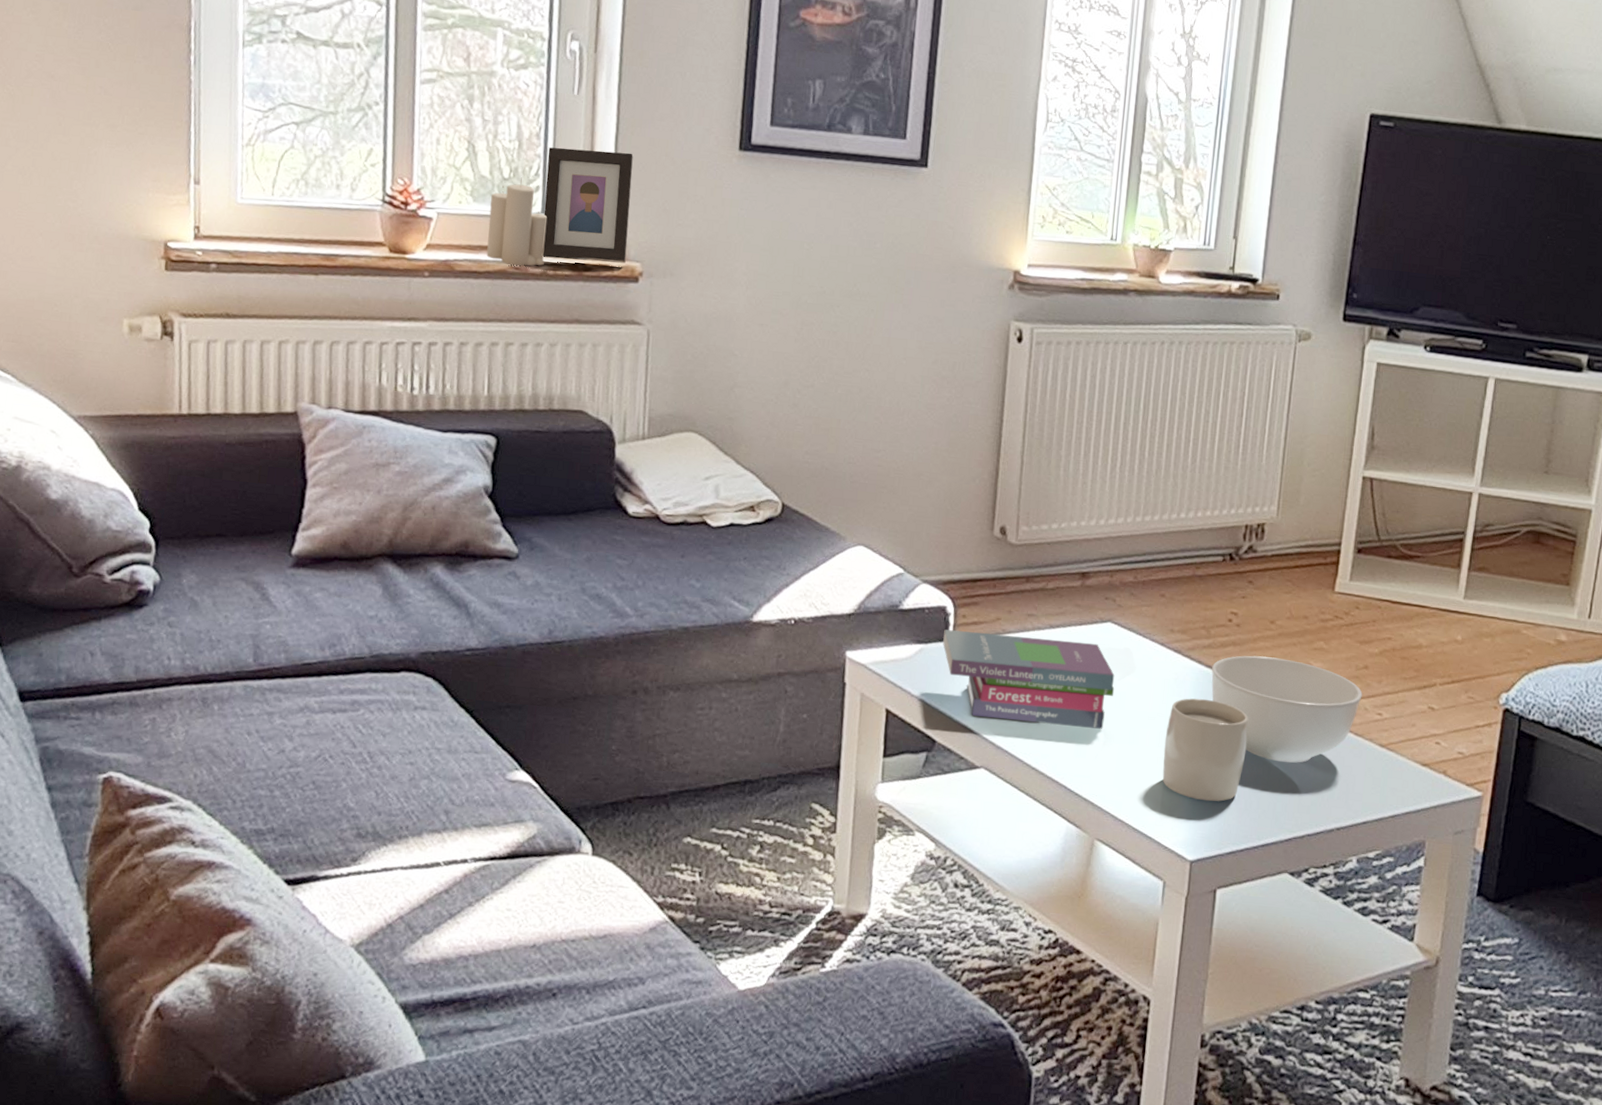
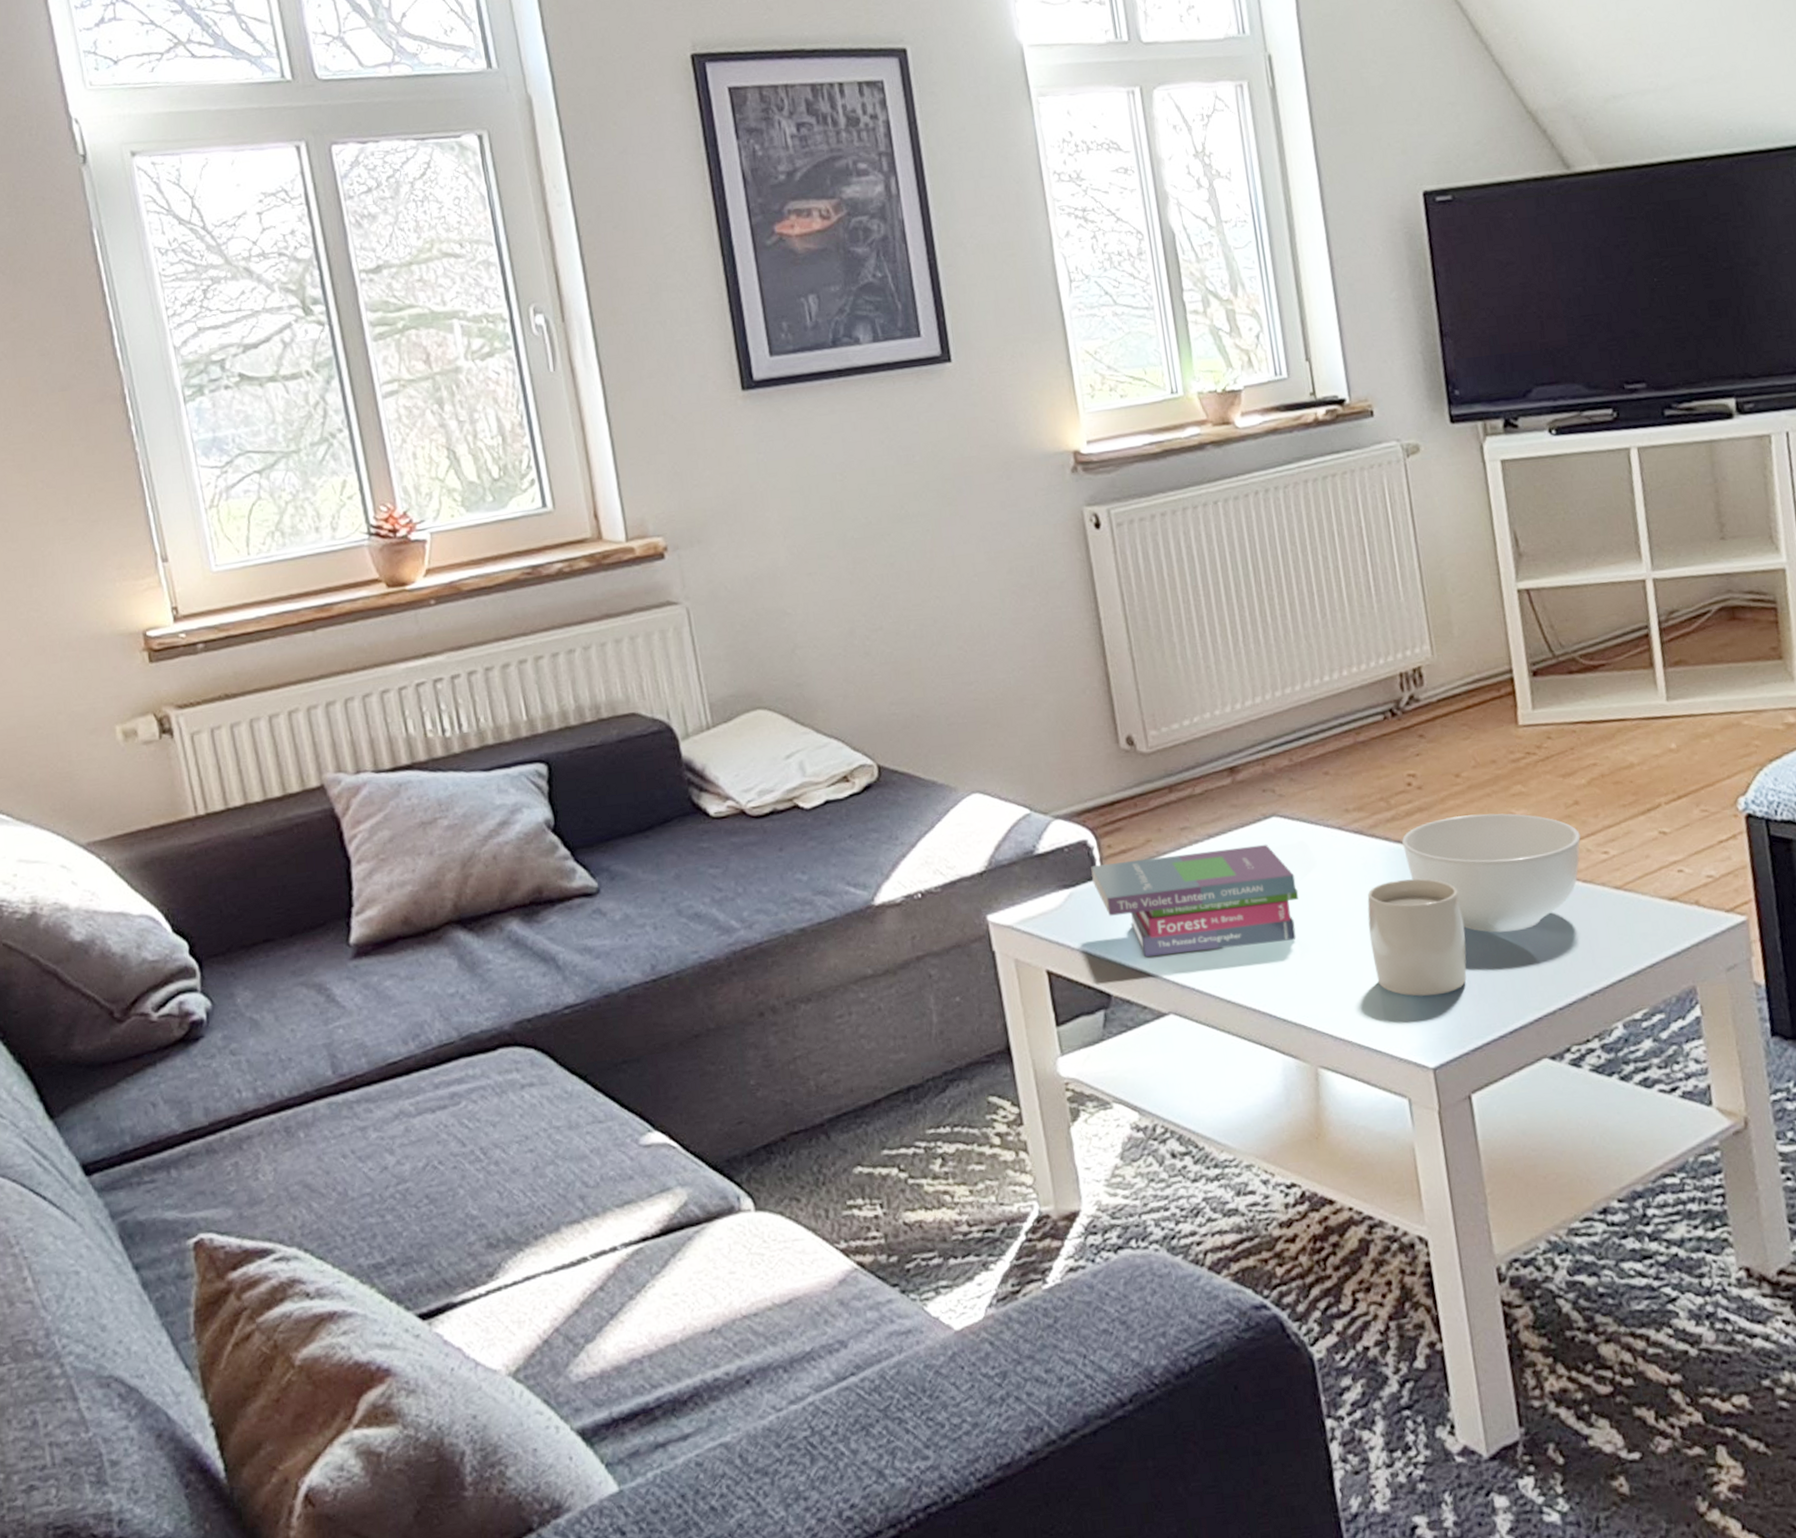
candle: present [486,177,547,266] -> none [484,473,559,572]
picture frame: present [542,147,633,263] -> none [535,420,646,555]

